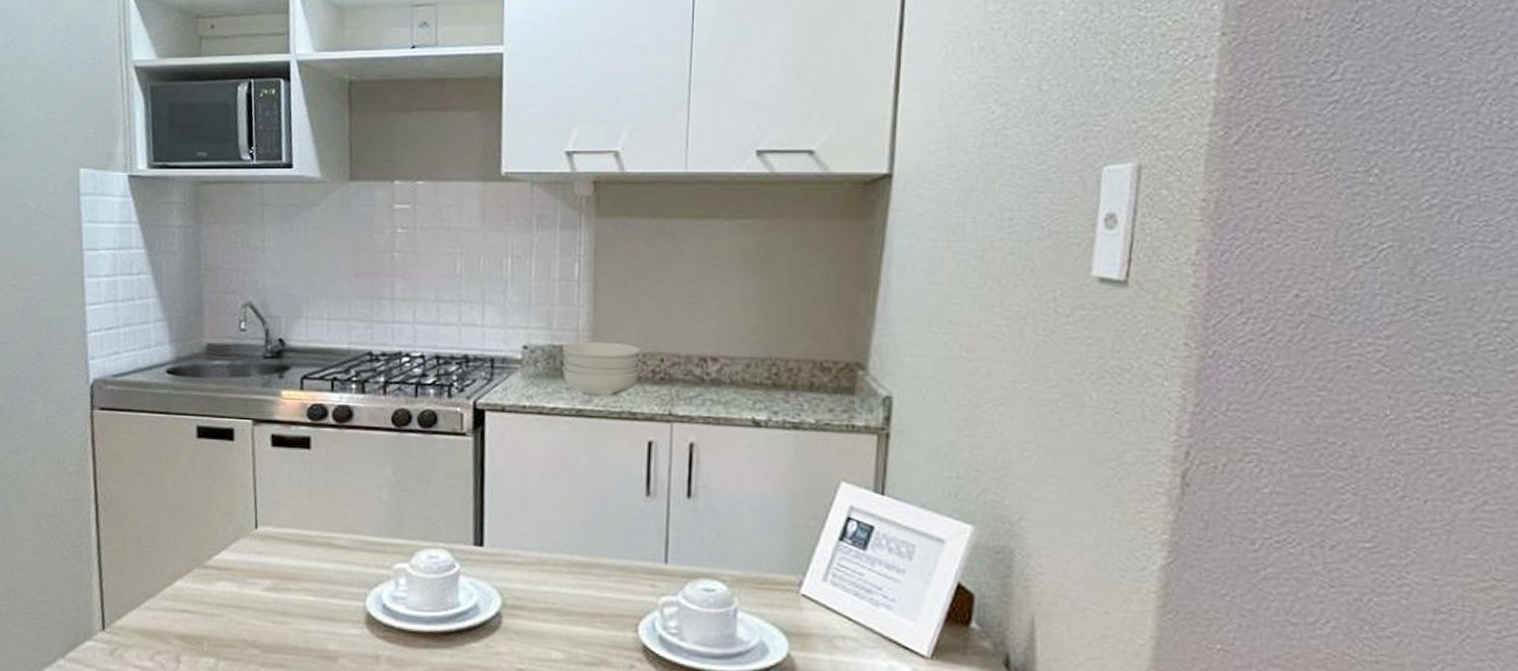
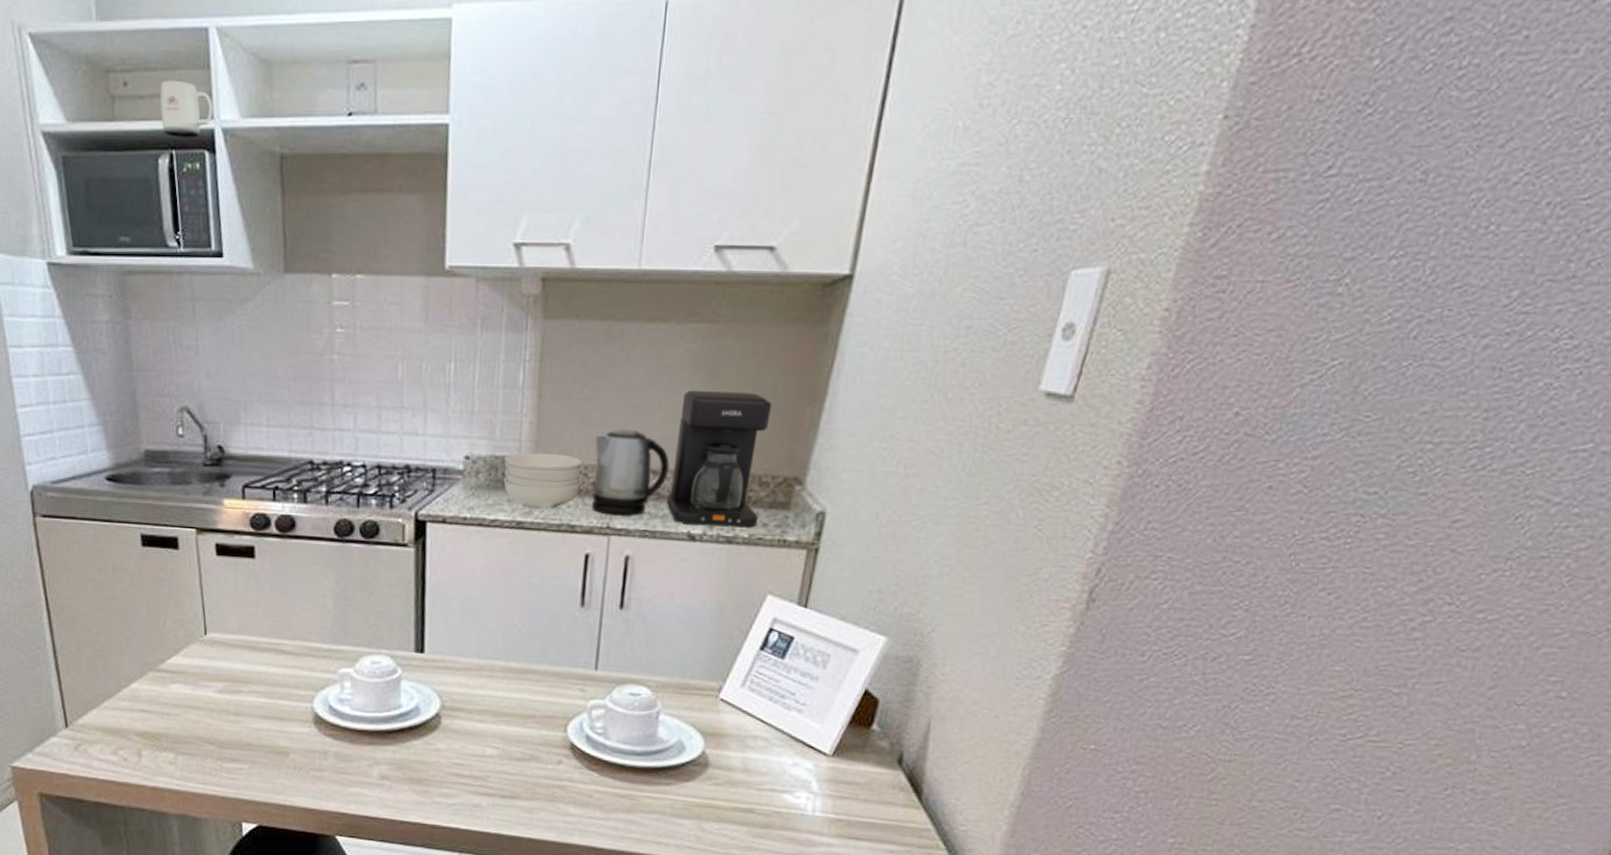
mug: none [242,23,290,69] -> present [159,80,213,138]
kettle: none [652,319,728,402] -> present [592,430,670,515]
coffee maker: none [729,281,825,413] -> present [667,391,772,528]

